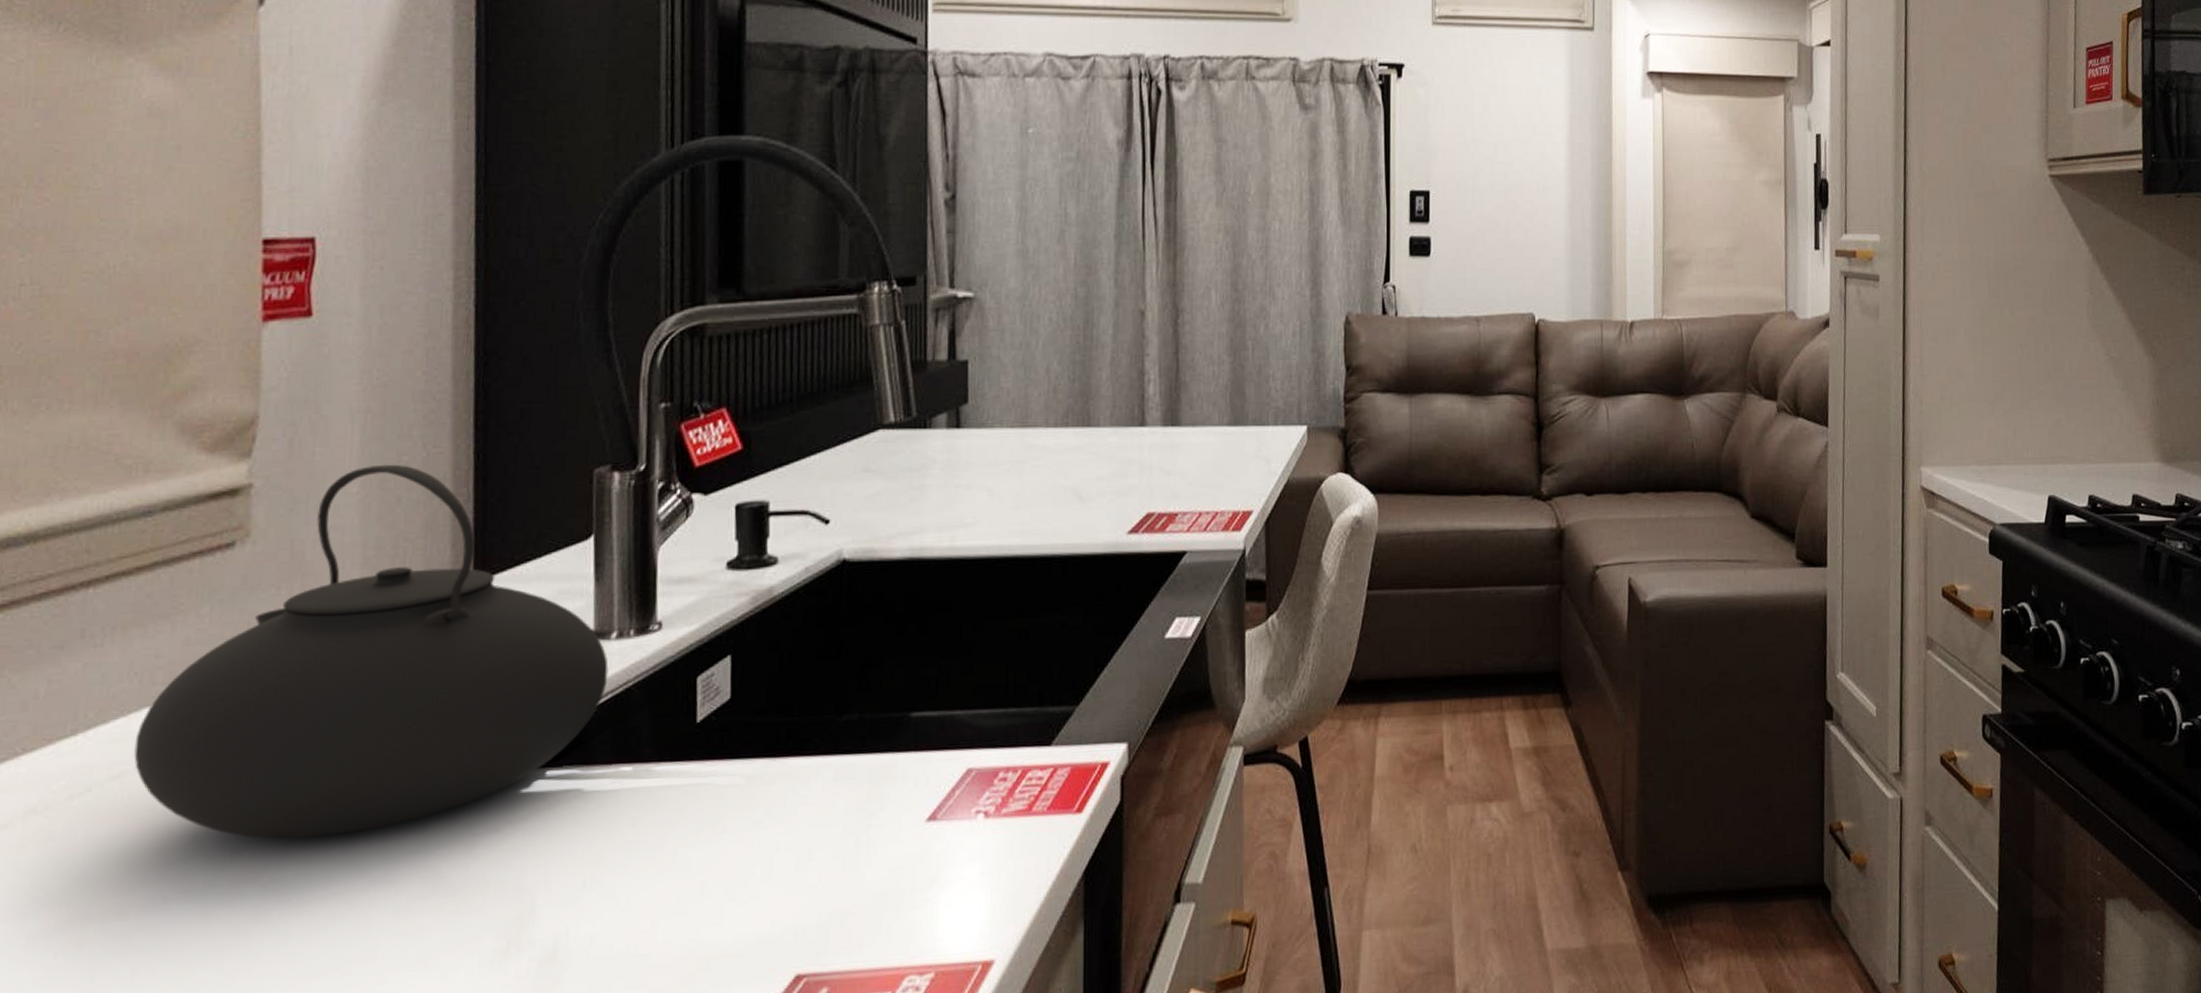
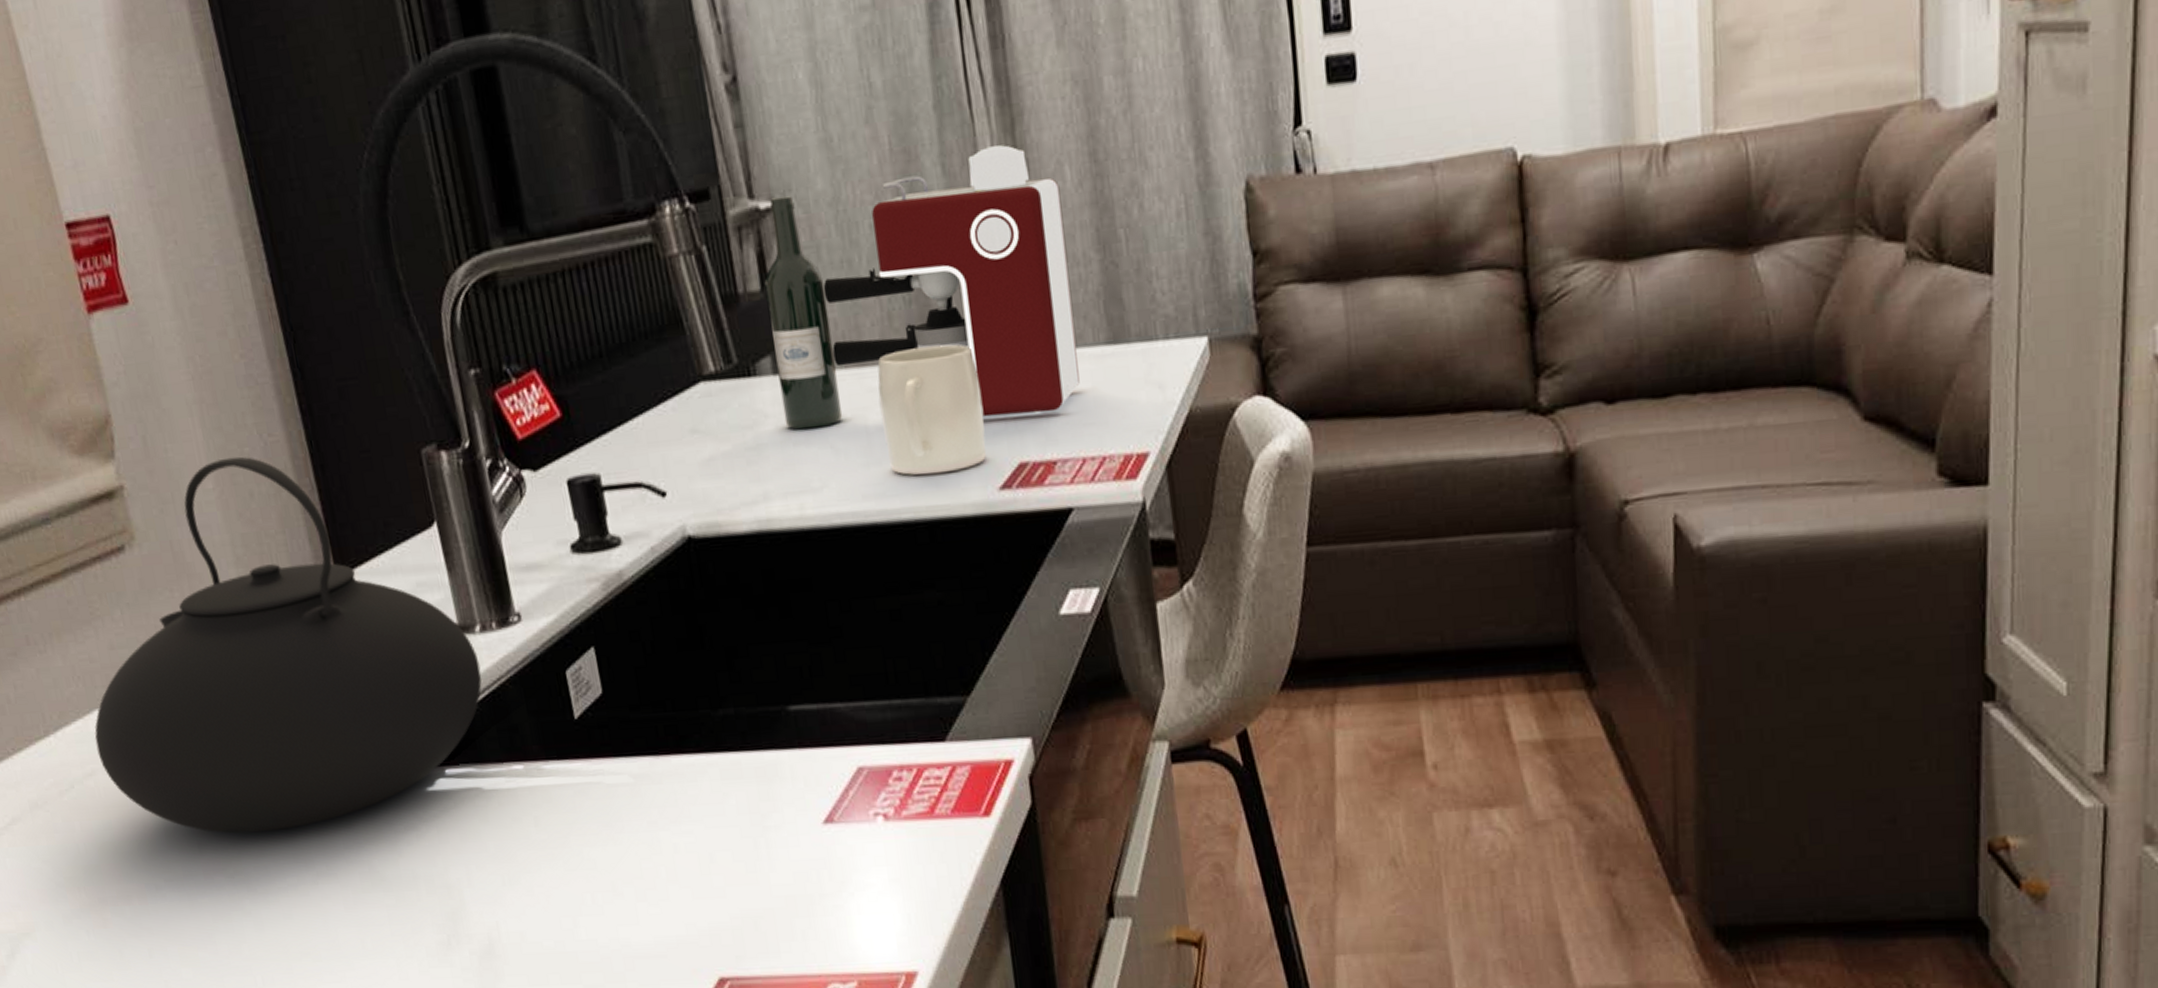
wine bottle: none [950,289,1003,475] -> present [764,196,843,429]
coffee maker: none [1002,270,1206,475] -> present [823,145,1080,417]
mug: none [1035,416,1123,519] -> present [877,344,986,475]

